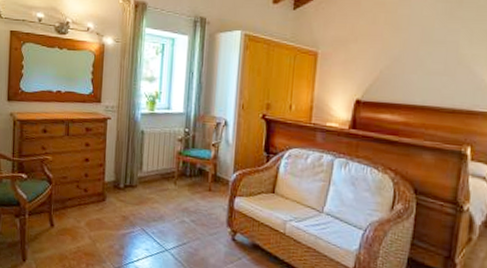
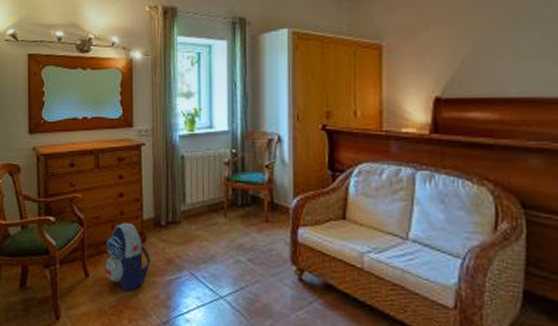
backpack: none [68,183,109,241] -> present [105,222,151,291]

